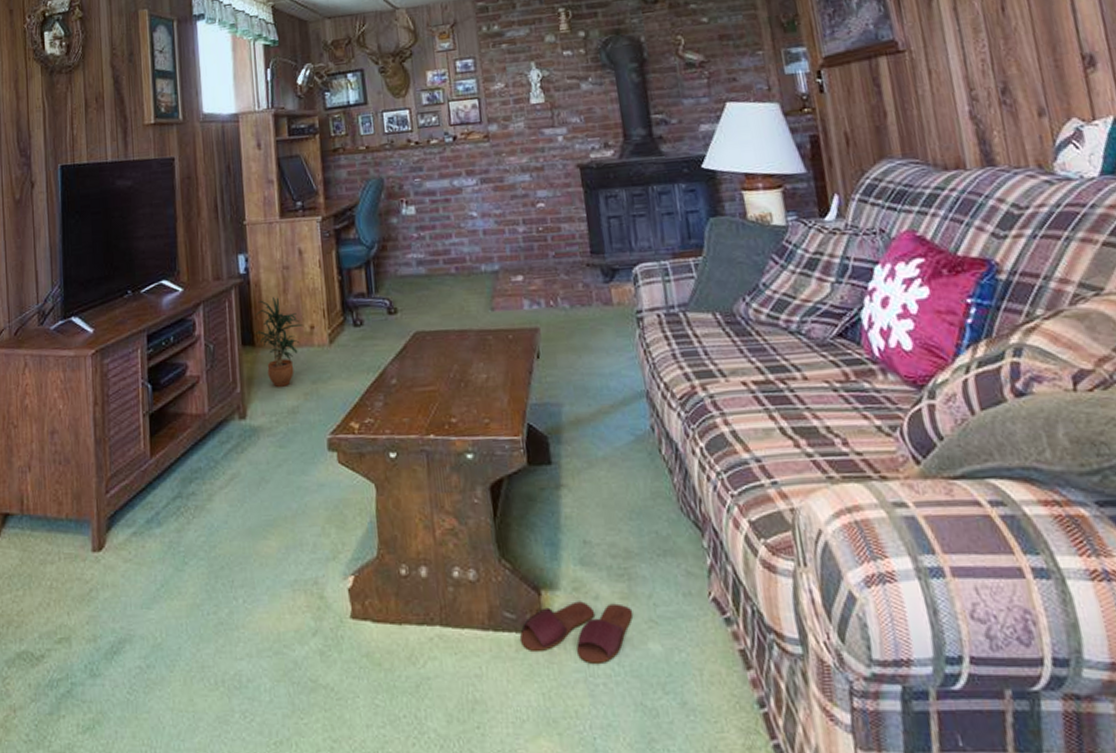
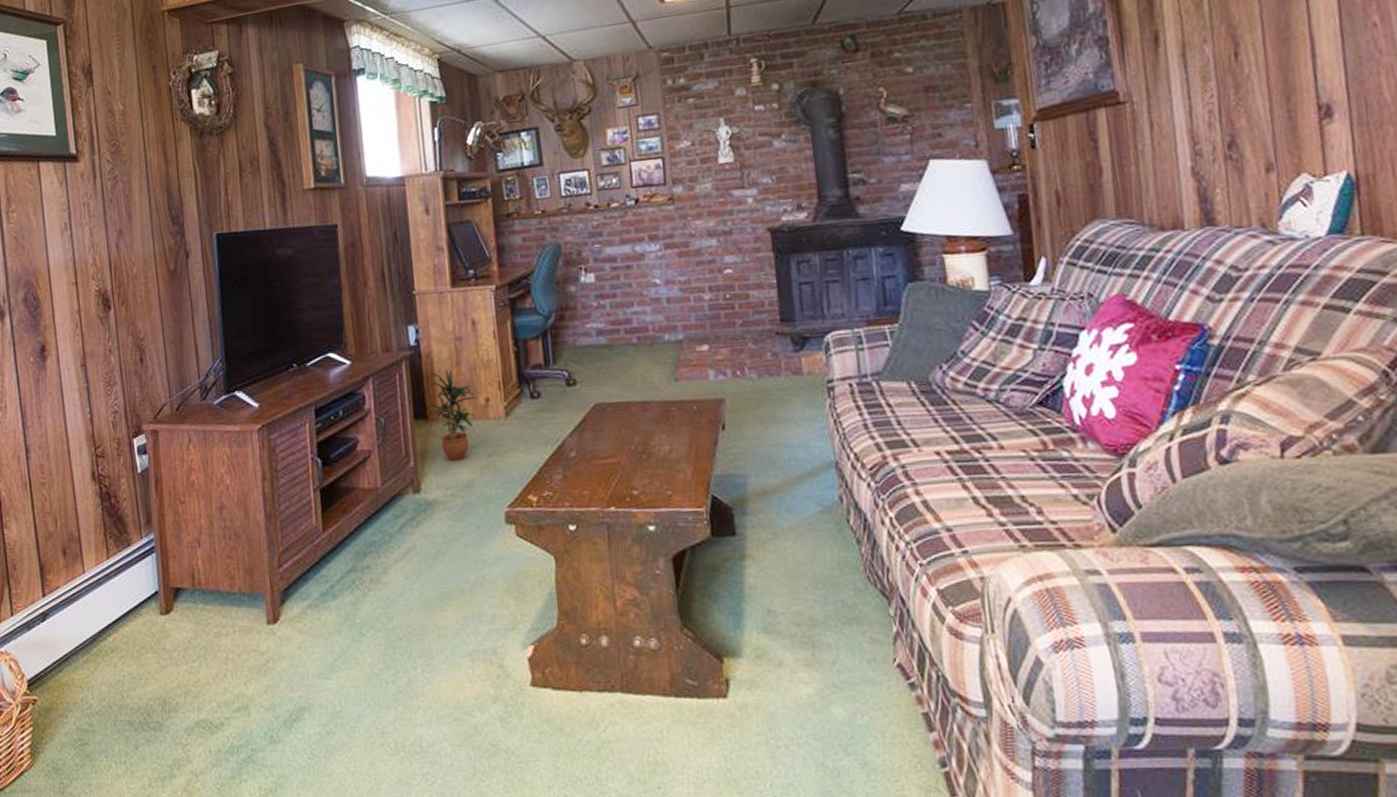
slippers: present [520,601,633,664] -> none [702,668,817,727]

